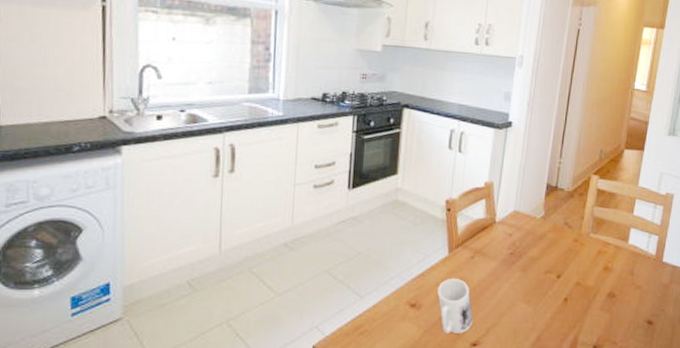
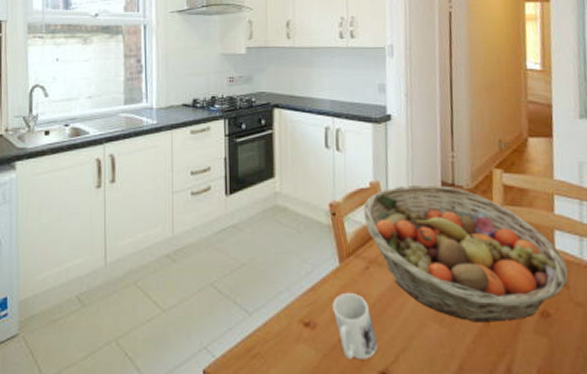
fruit basket: none [475,186,635,302] -> present [363,184,569,322]

